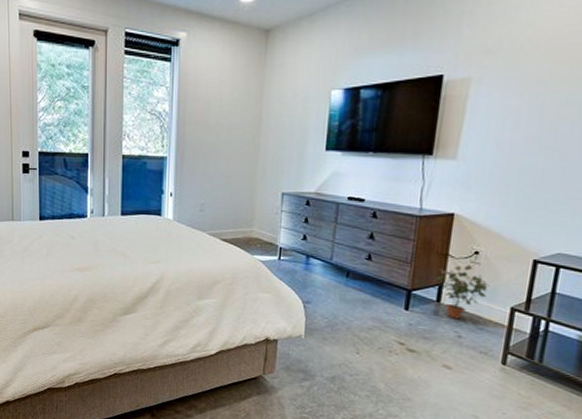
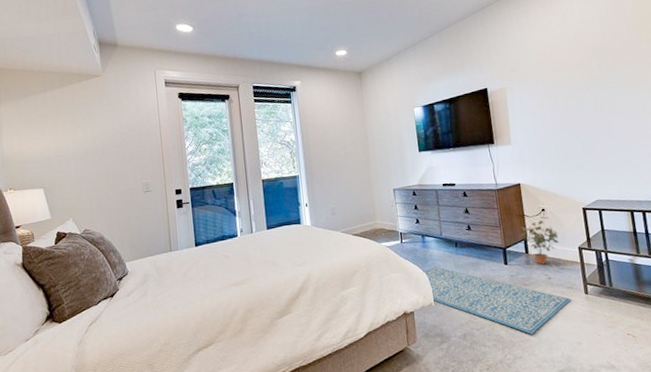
rug: none [297,294,481,395] -> present [422,266,571,335]

